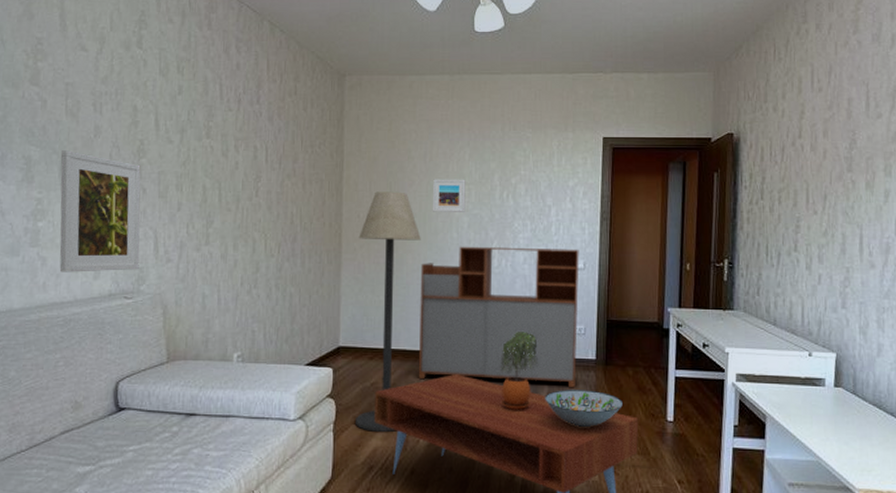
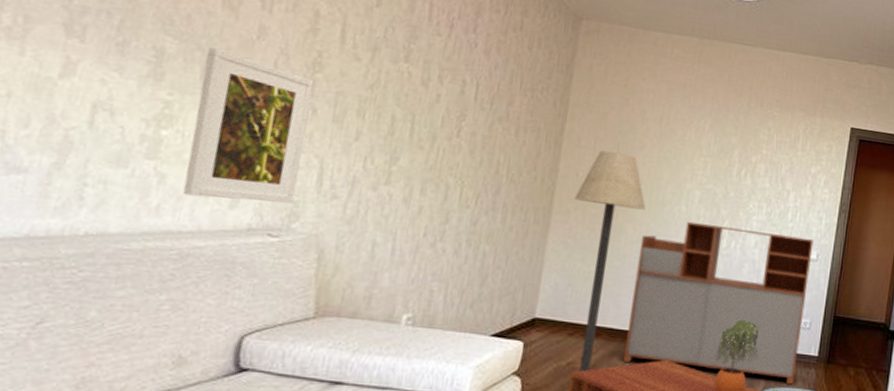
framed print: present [432,179,466,212] -> none [661,145,703,186]

